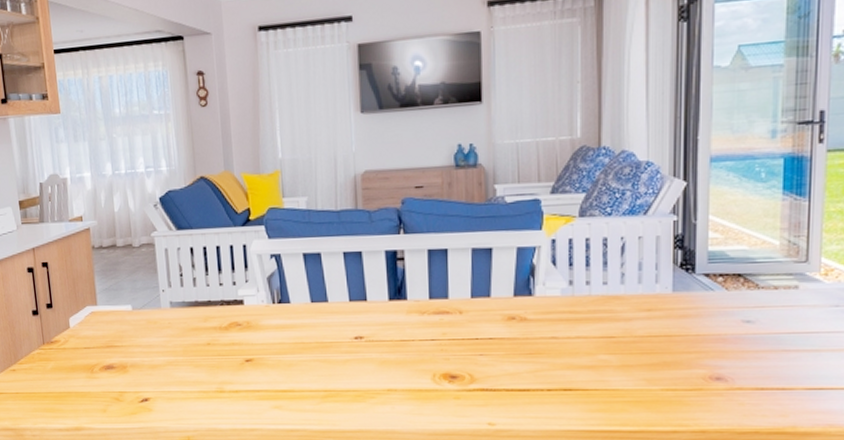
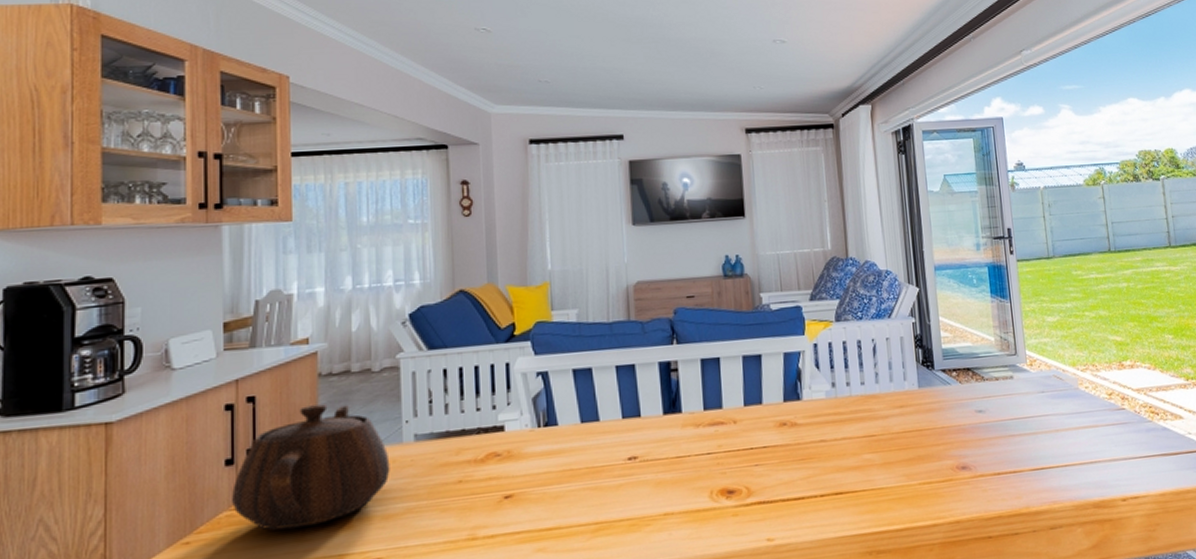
teapot: none [39,272,153,367] -> present [232,404,390,531]

